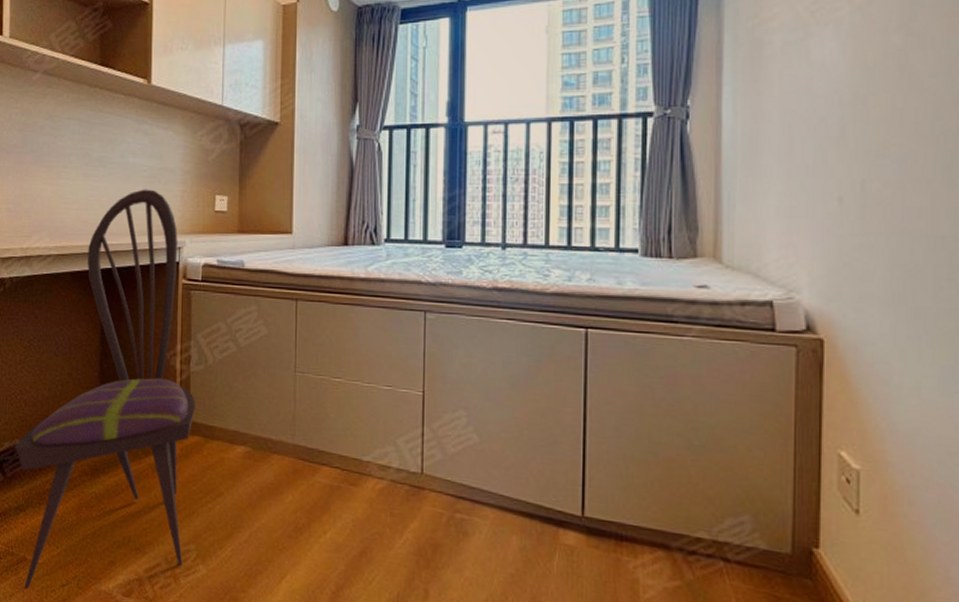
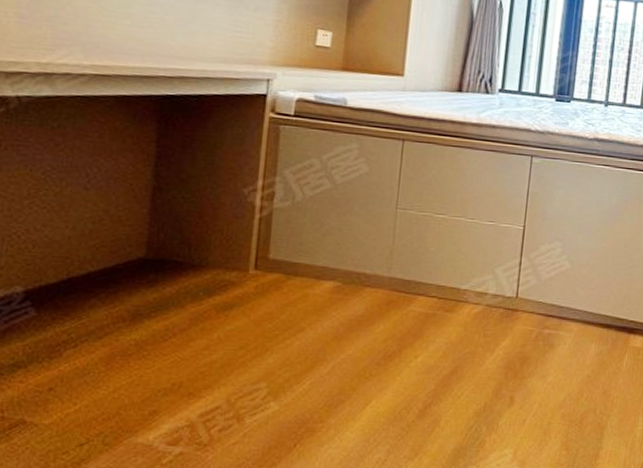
dining chair: present [15,189,195,590] -> none [14,12,277,456]

